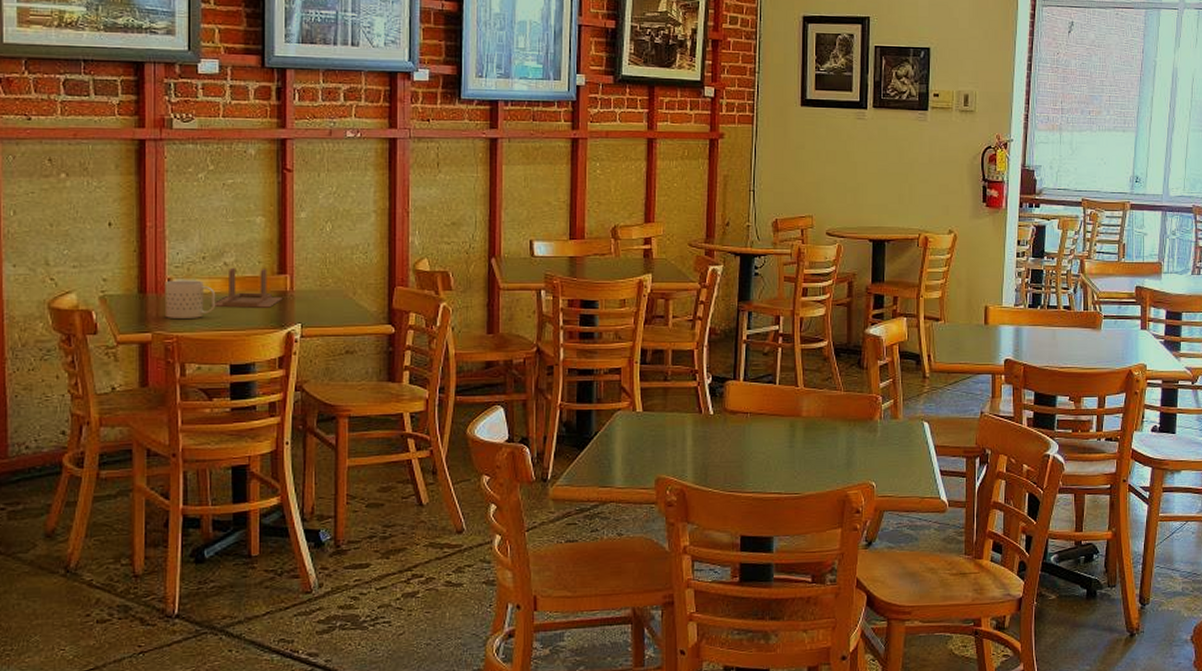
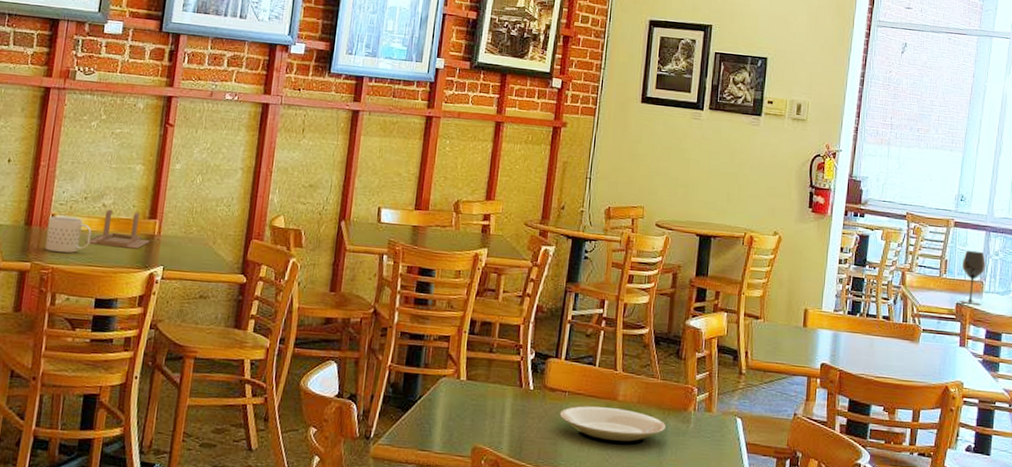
plate: none [743,424,852,461] -> present [559,406,666,446]
wineglass: none [1138,232,1163,286] -> present [959,250,986,305]

